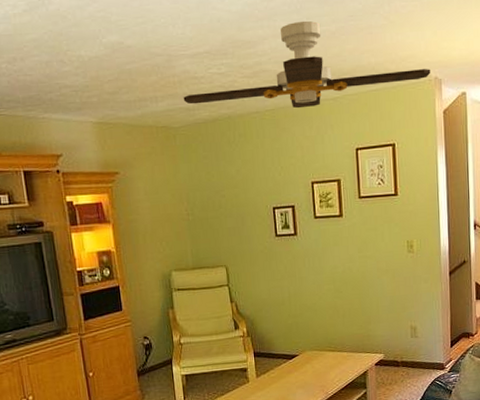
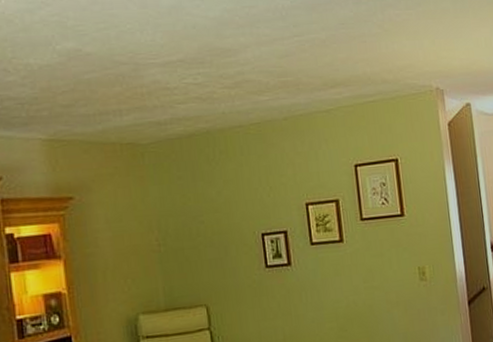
ceiling fan: present [183,20,431,109] -> none [153,28,432,122]

